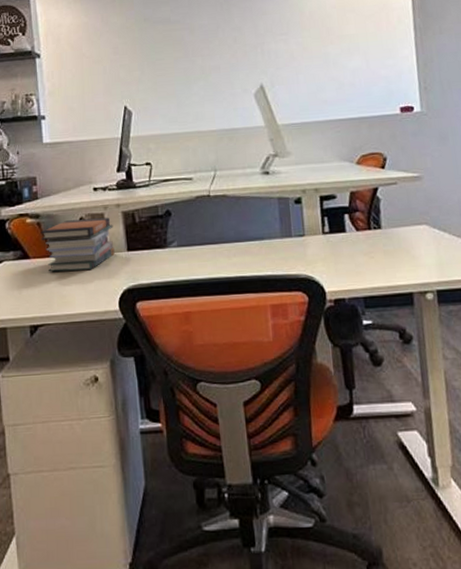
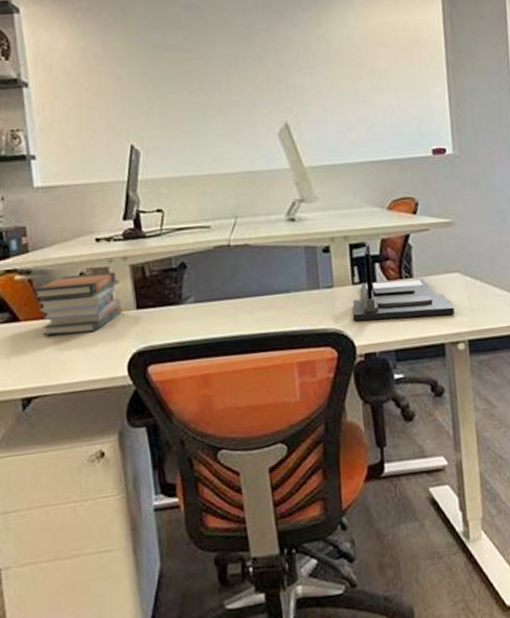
desk organizer: none [322,195,423,269] -> present [352,243,455,321]

